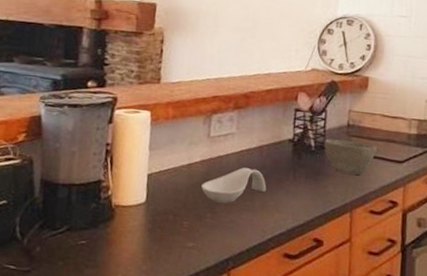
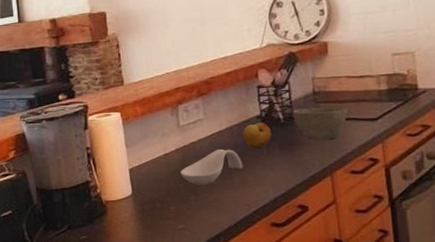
fruit: none [271,146,301,173] -> present [242,122,272,149]

